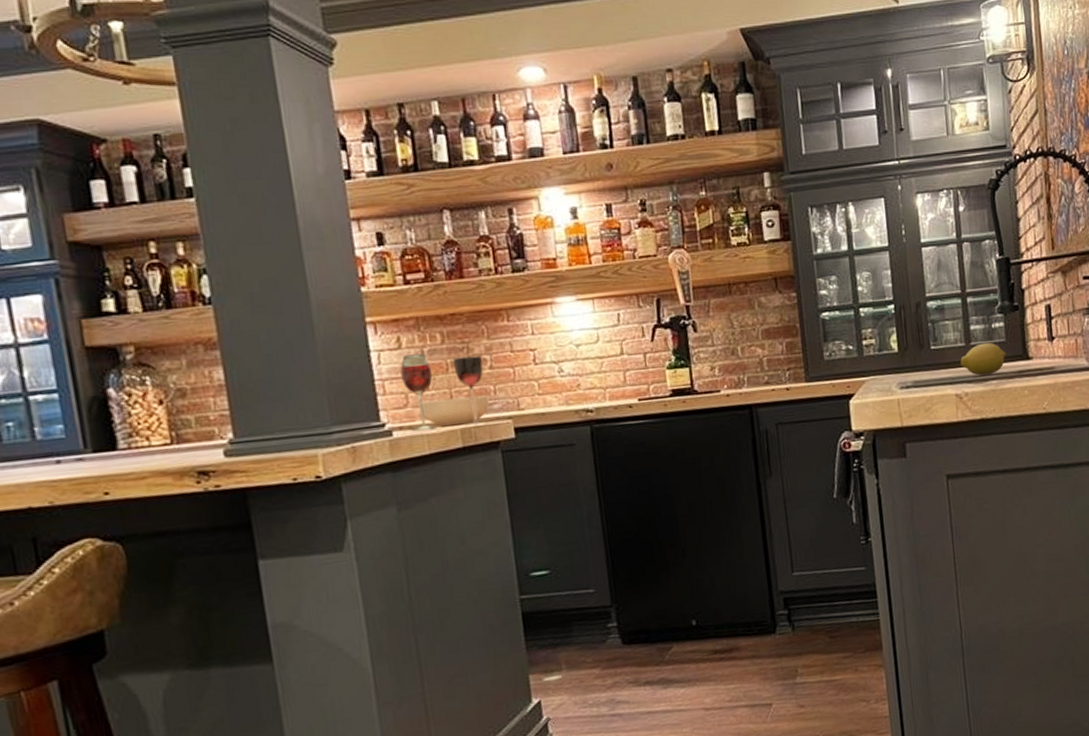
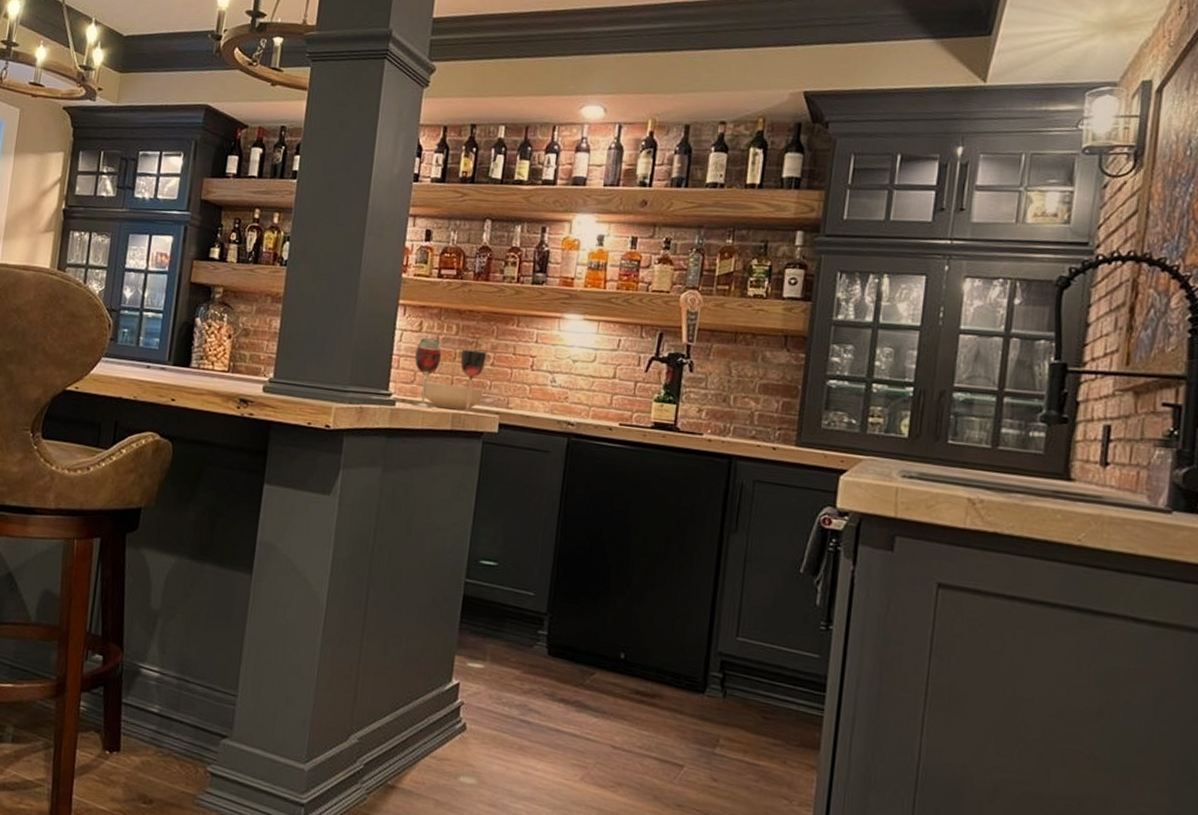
lemon: present [960,342,1007,376] -> none [981,449,1043,487]

